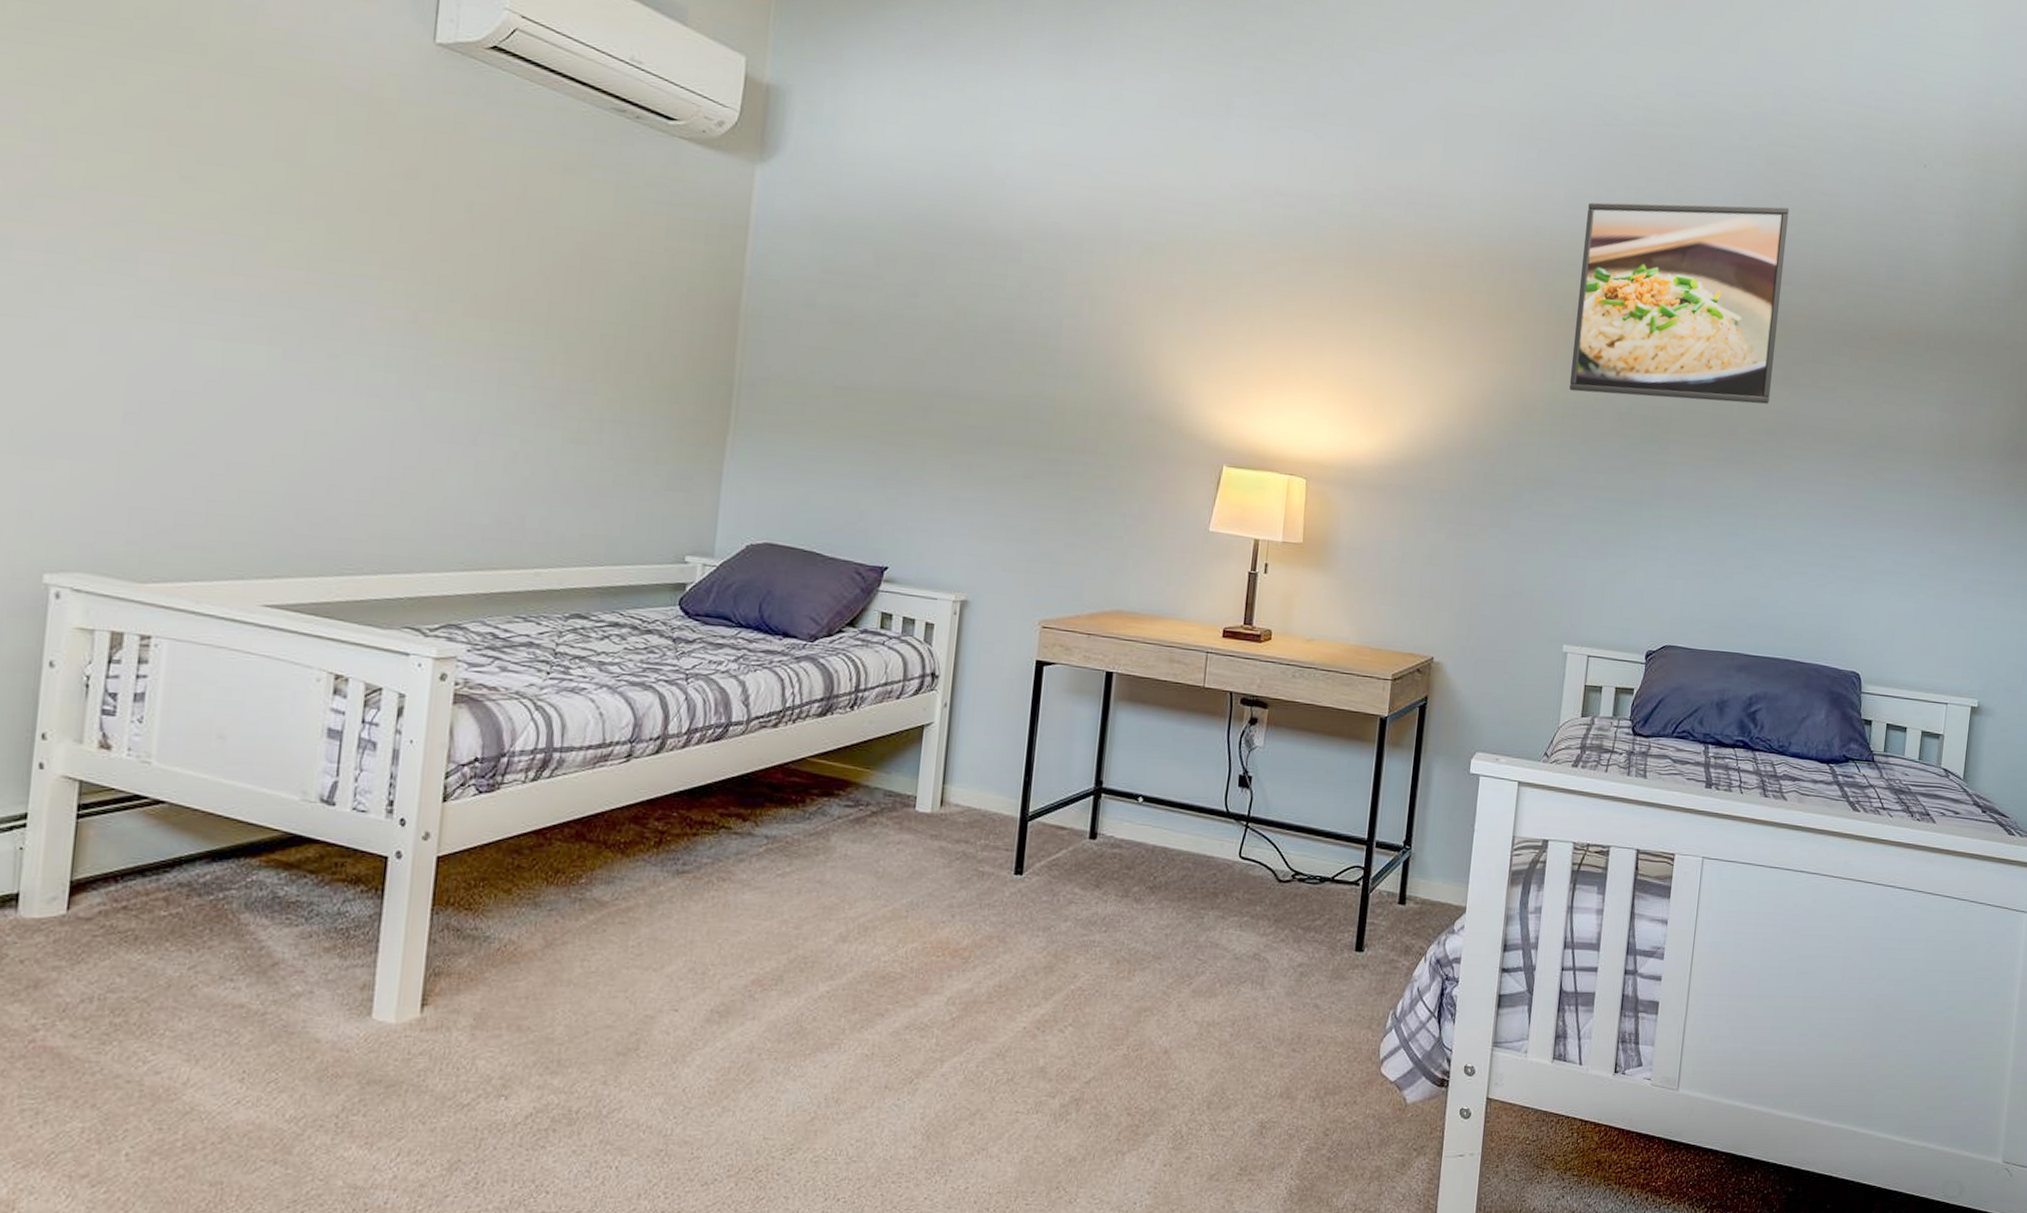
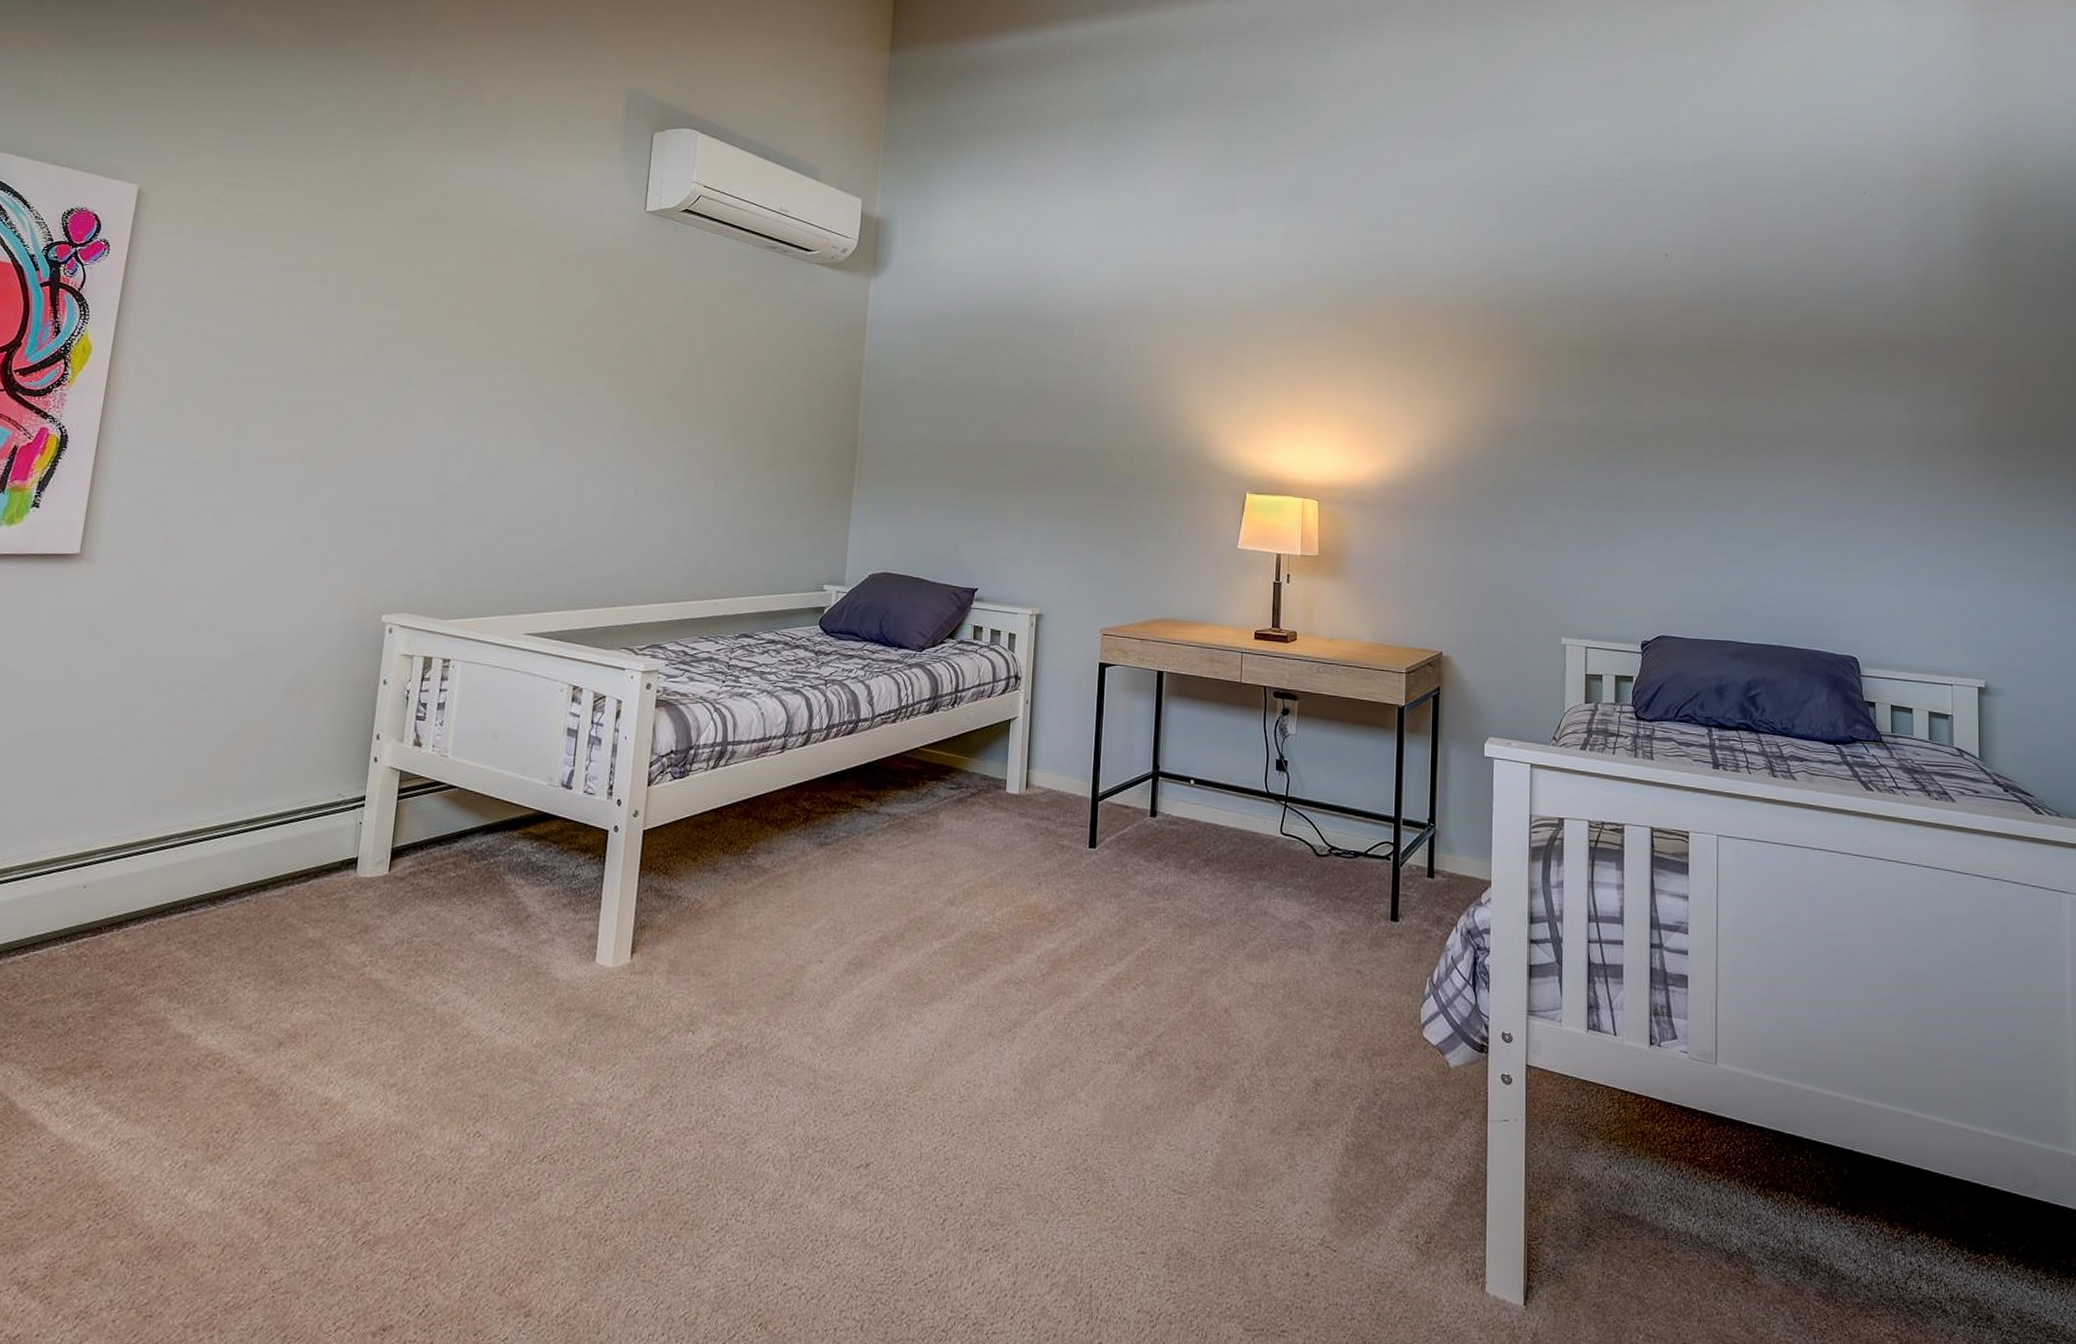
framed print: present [1568,202,1790,404] -> none [1546,240,1737,414]

